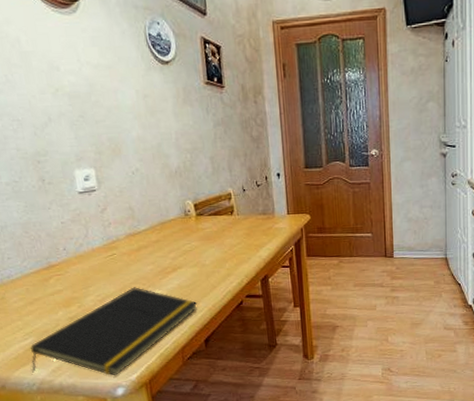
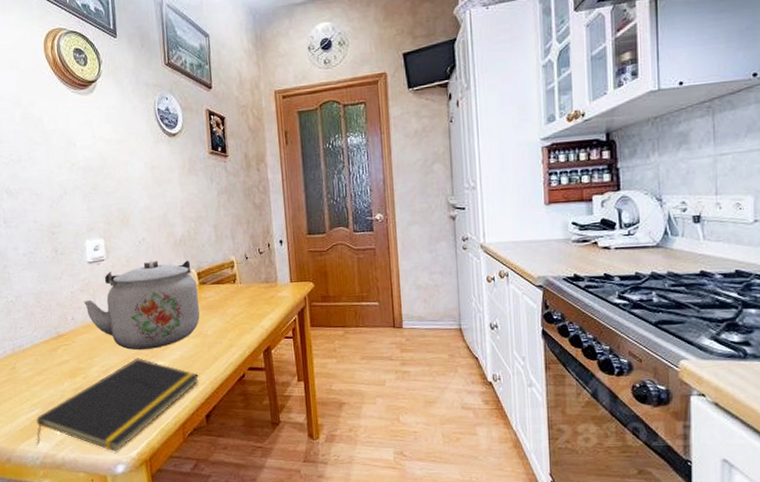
kettle: none [75,191,198,280] -> present [83,260,200,351]

